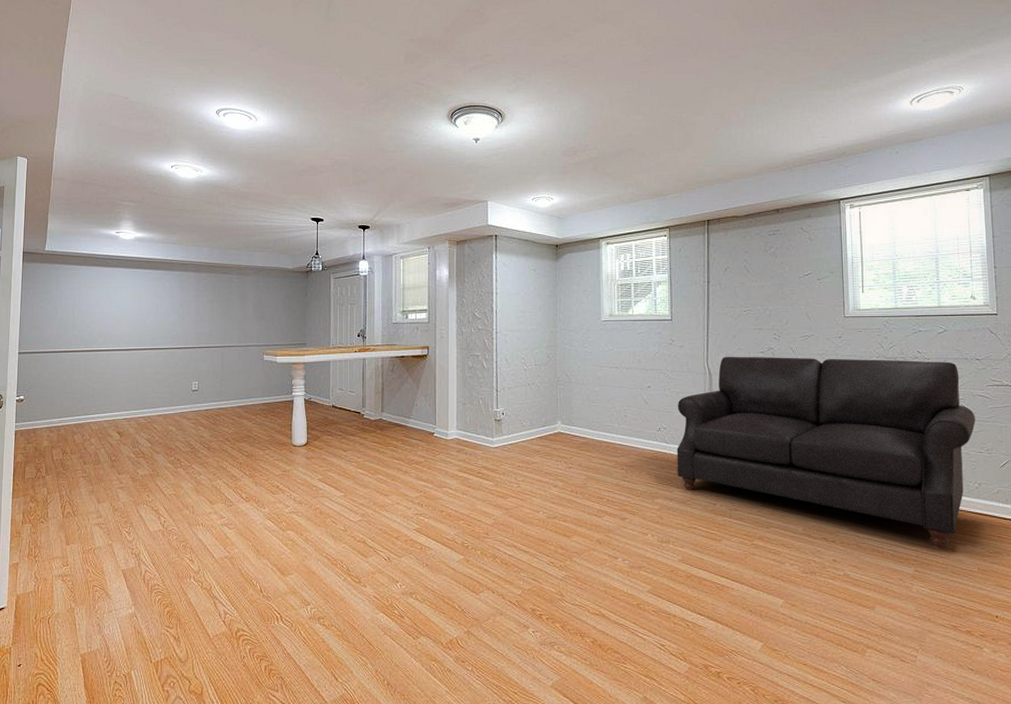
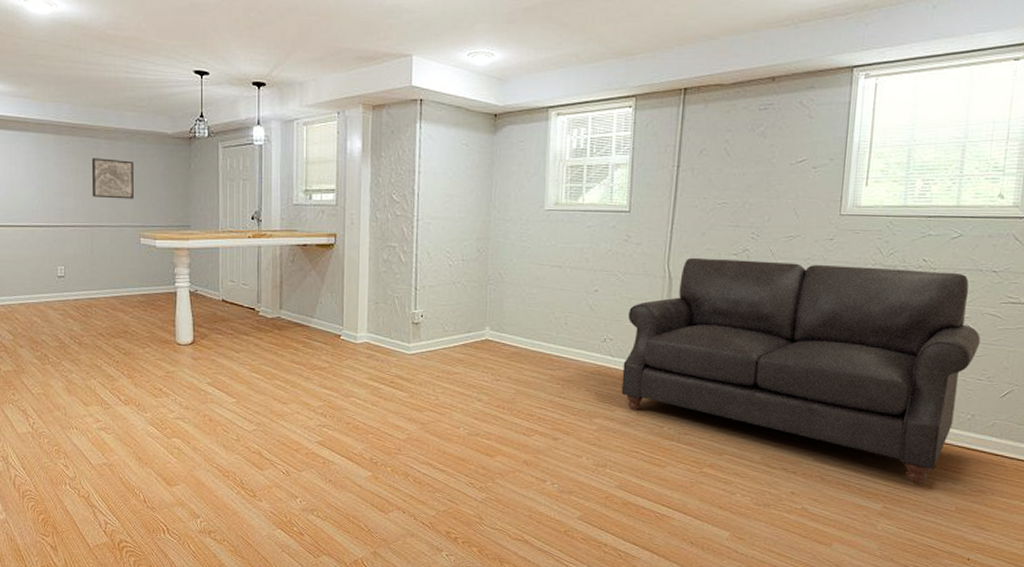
wall art: none [224,290,260,323] -> present [91,158,134,200]

